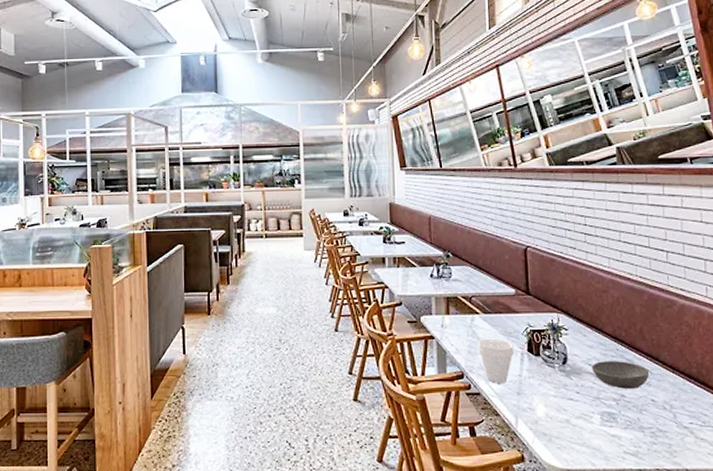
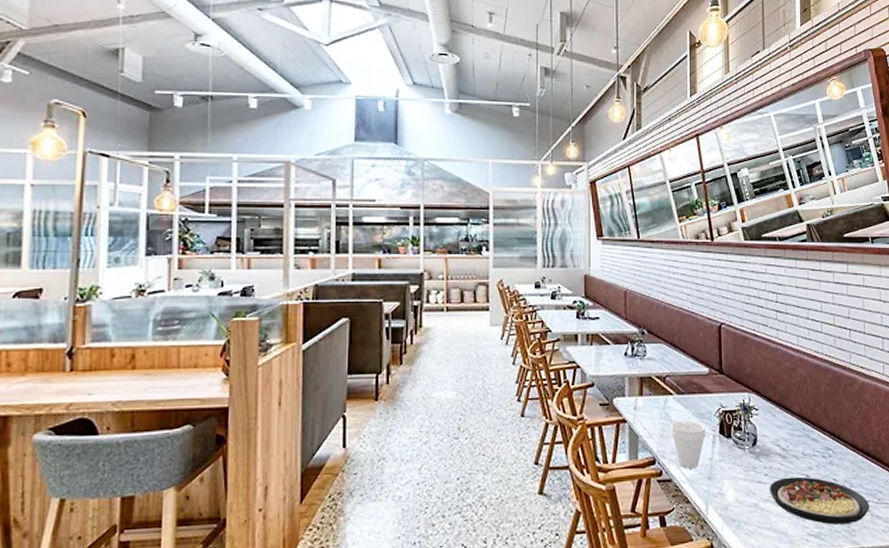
plate: none [581,396,693,444] -> present [769,476,870,525]
soup bowl: present [591,361,650,389] -> none [779,440,833,469]

